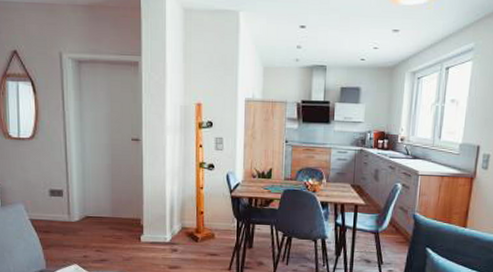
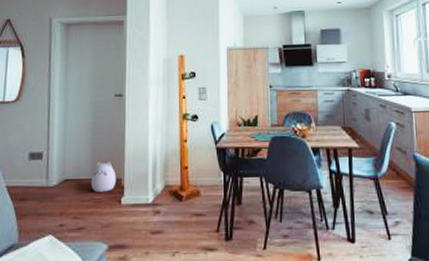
plush toy: none [111,201,136,230] -> present [90,161,117,192]

